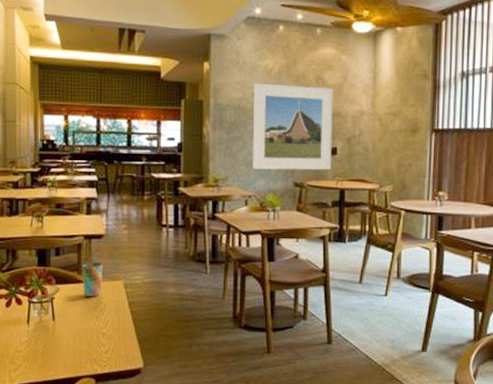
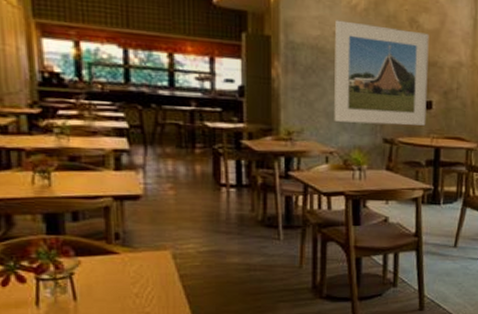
cup: present [82,262,103,298] -> none [112,228,143,271]

